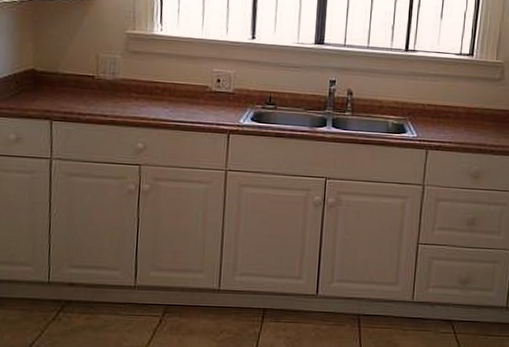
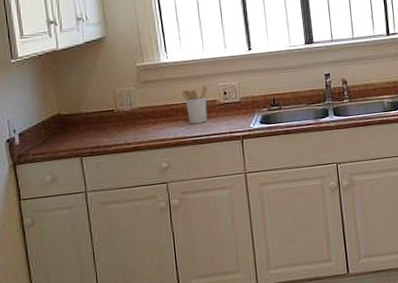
utensil holder: none [170,68,200,109] -> present [180,85,208,124]

